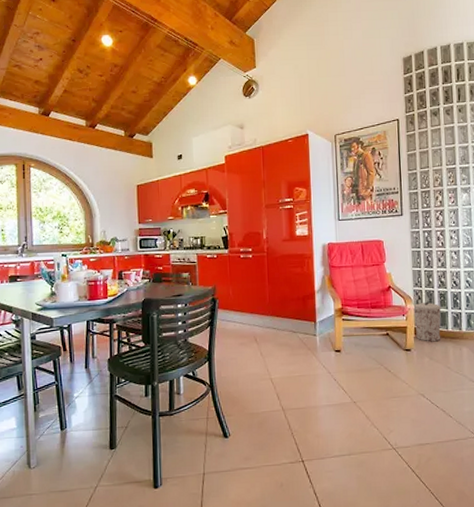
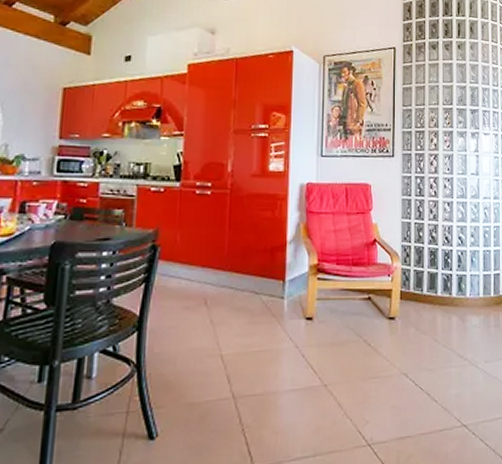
trash can: present [413,301,441,342] -> none [400,260,430,309]

